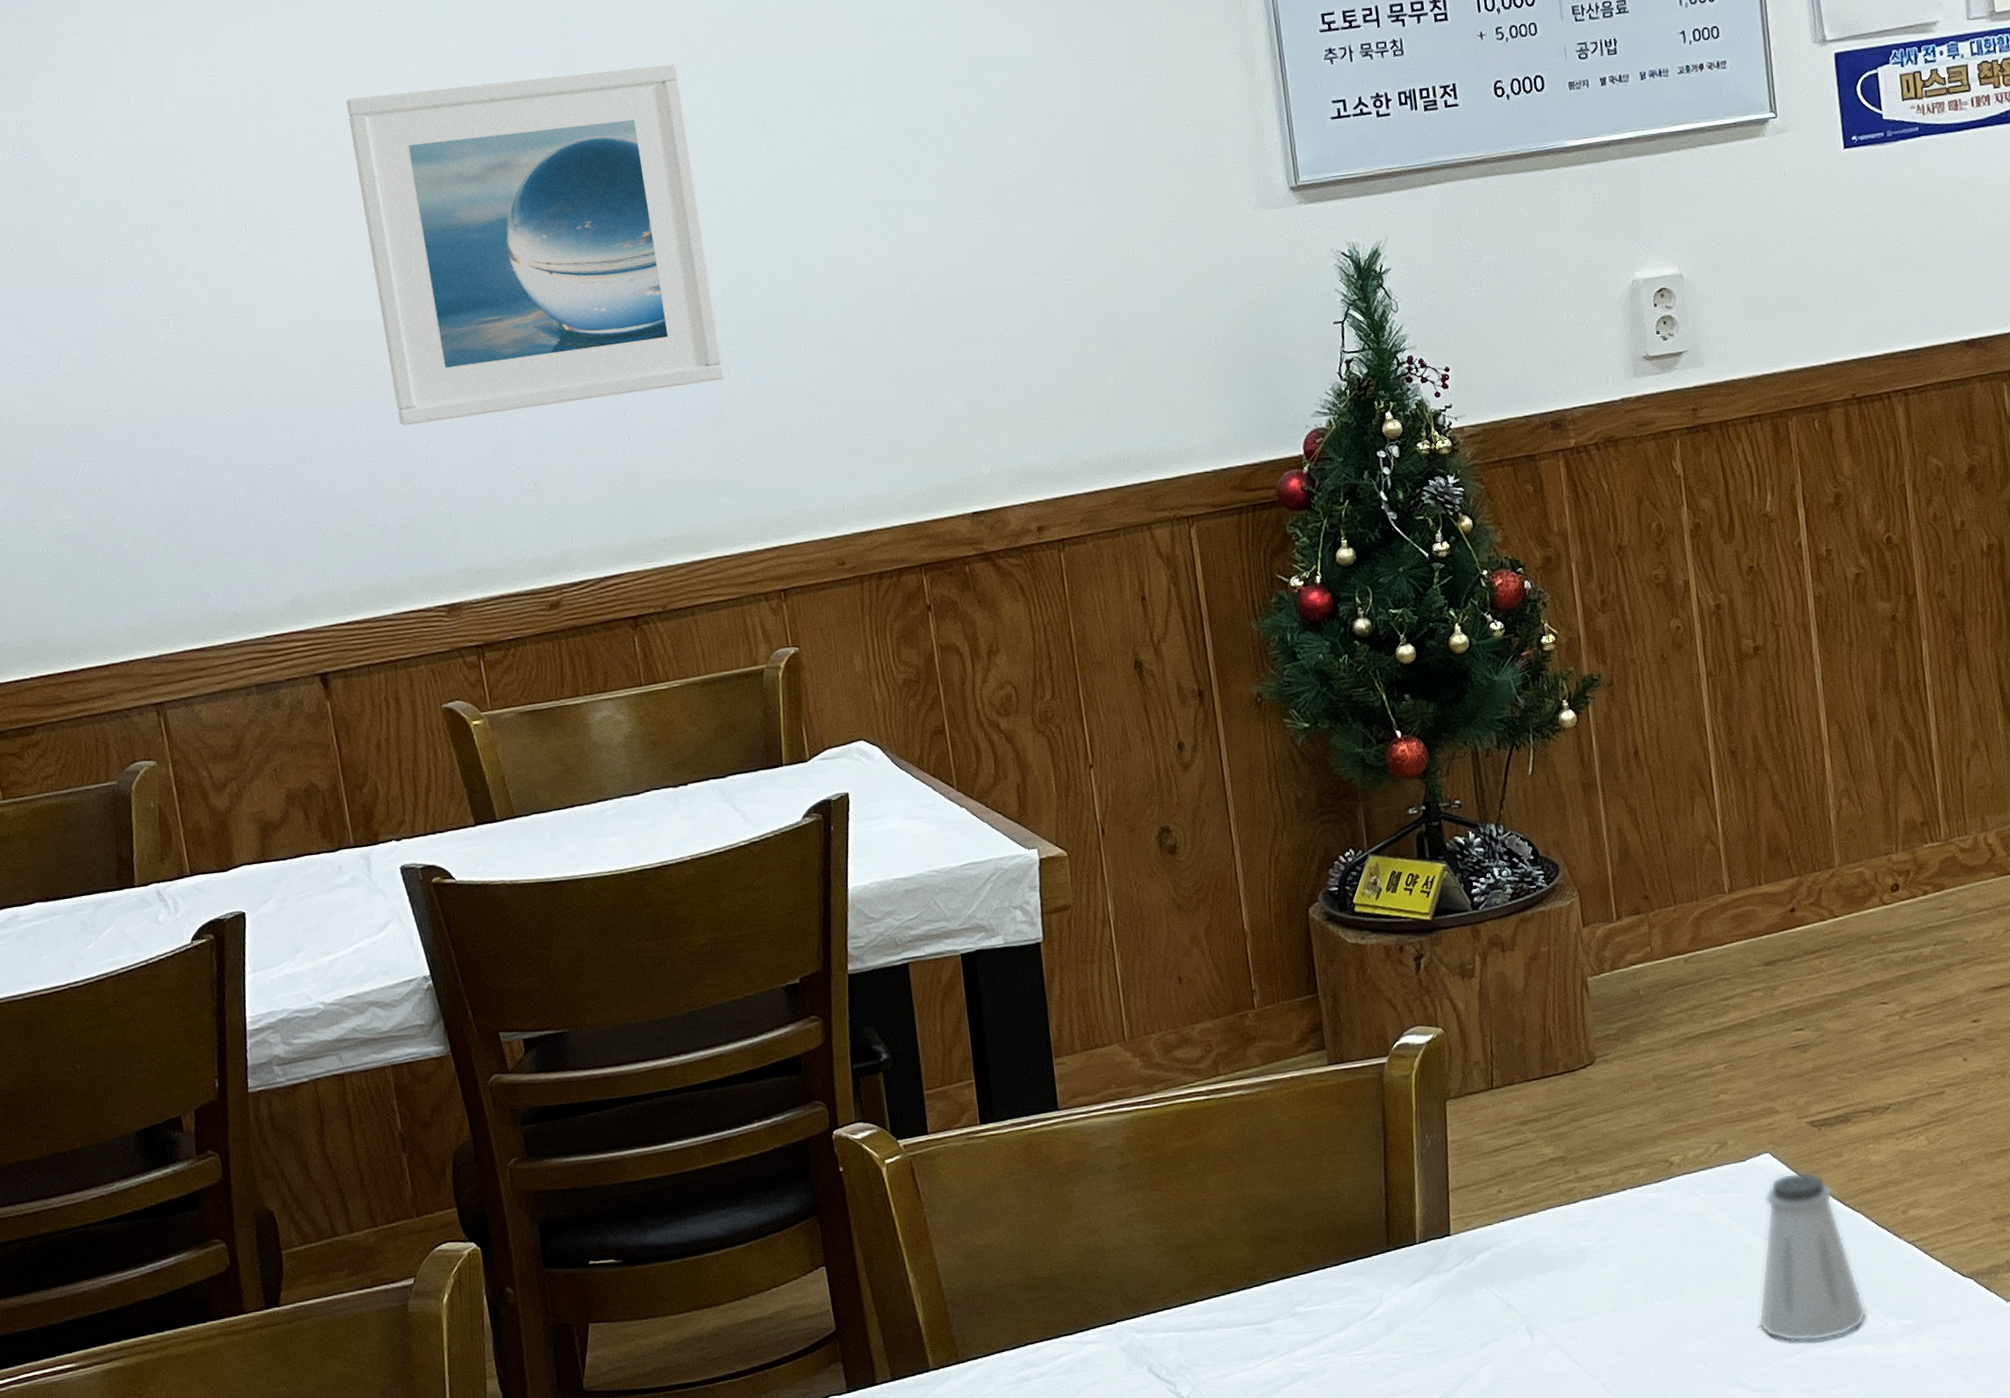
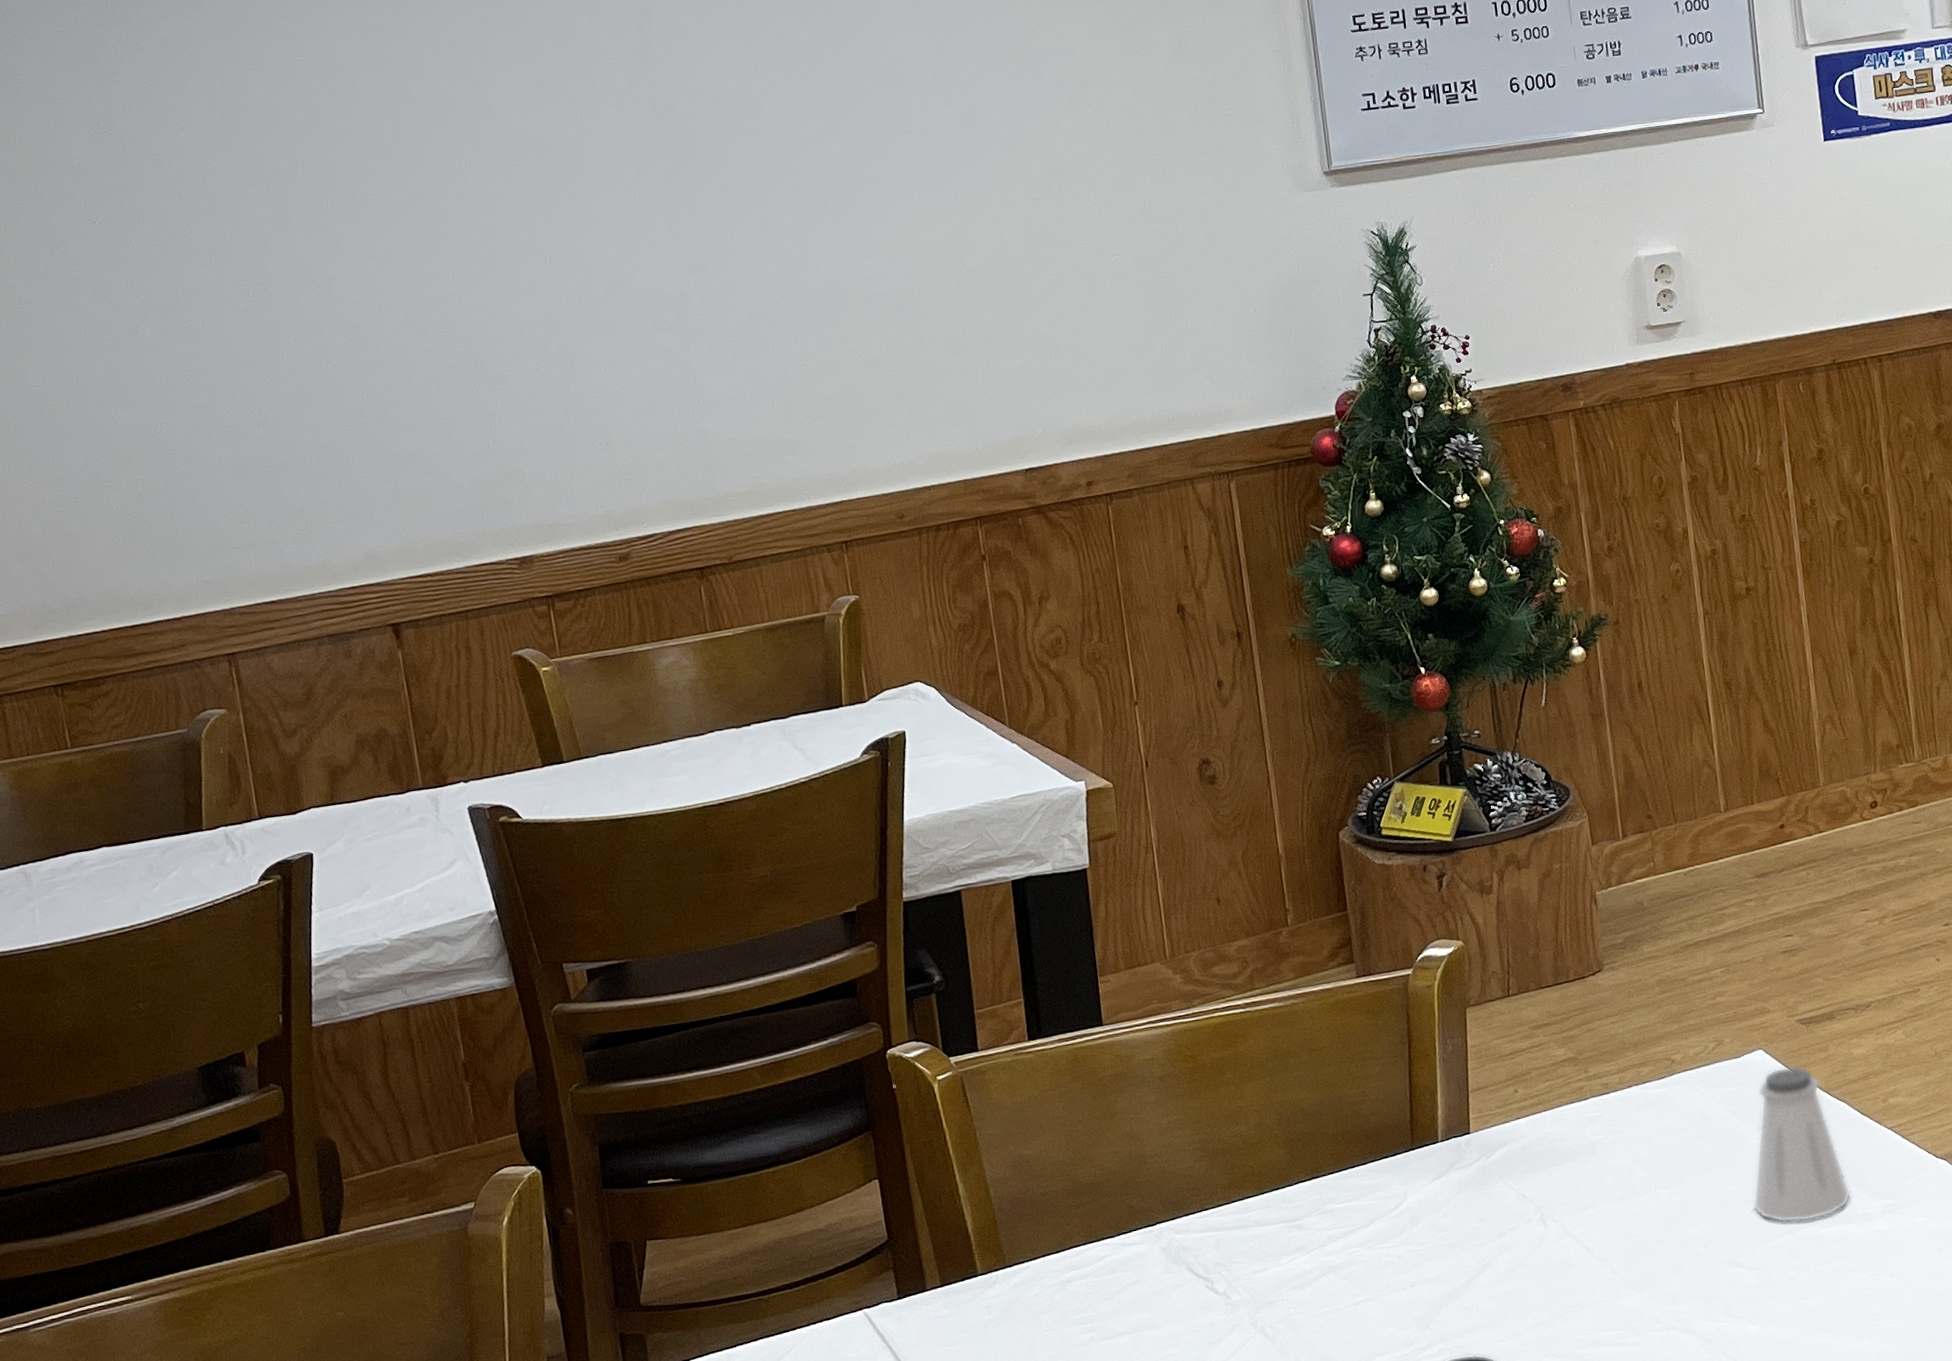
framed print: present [346,64,725,426] -> none [428,54,791,389]

